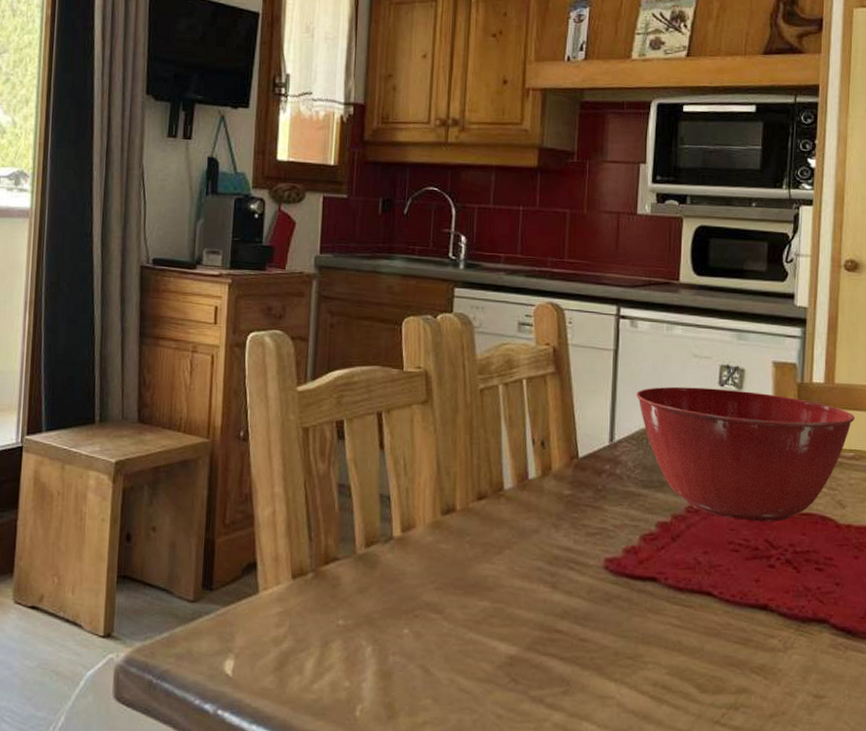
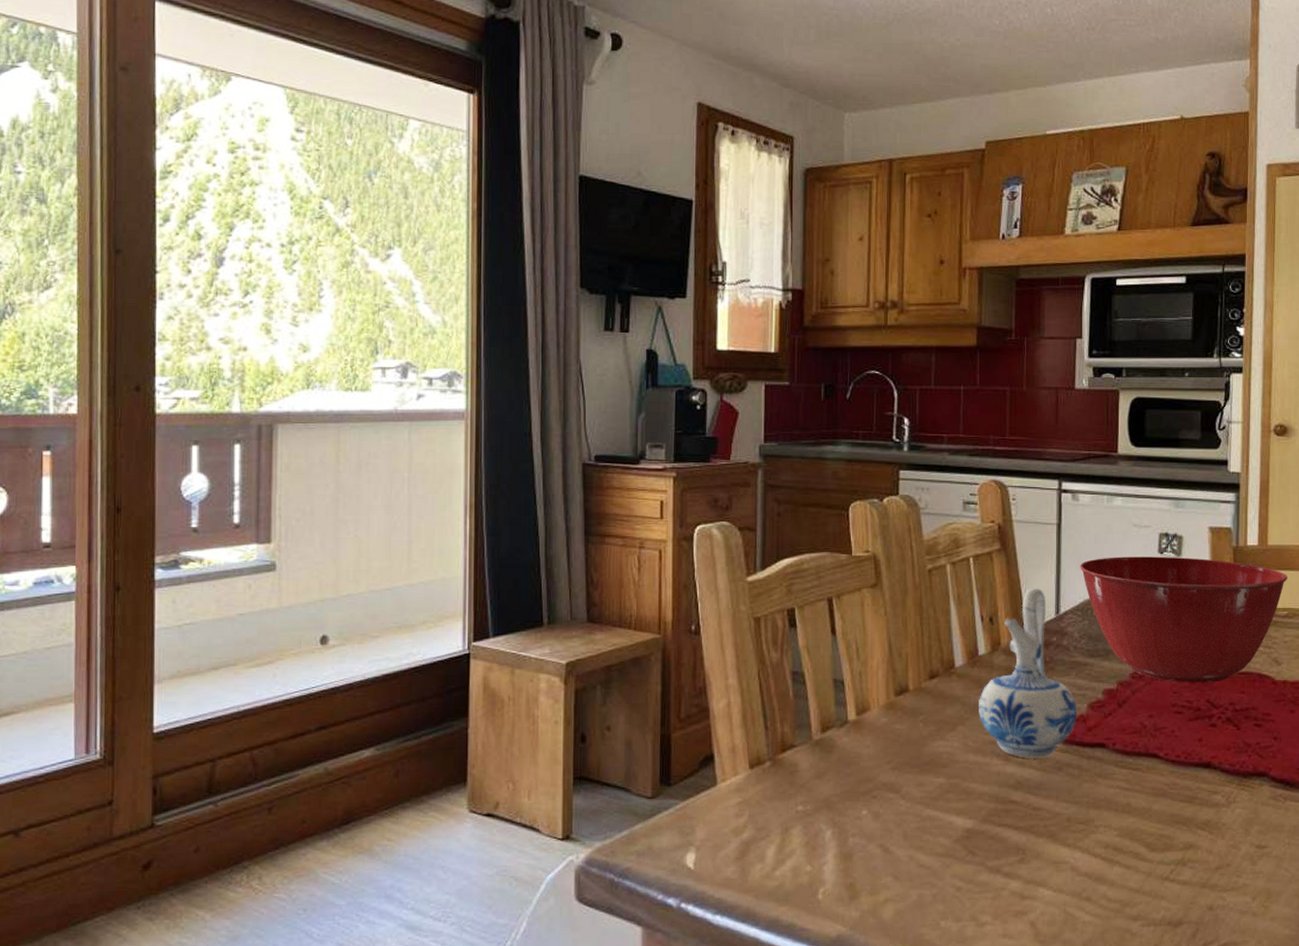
ceramic pitcher: none [526,414,629,588] -> present [979,588,1078,758]

